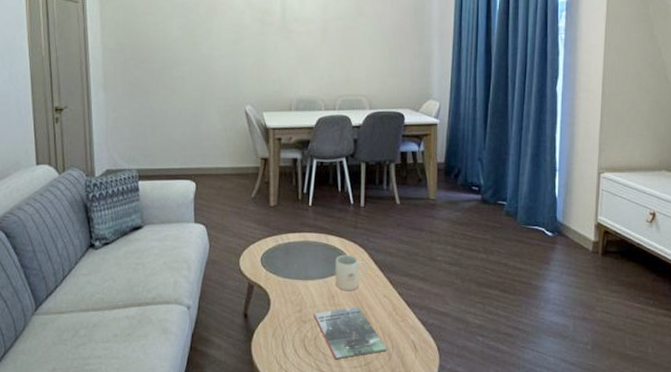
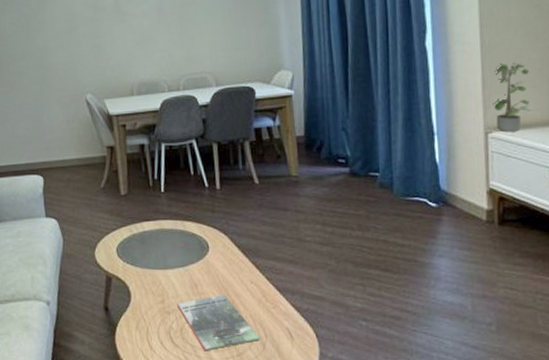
mug: present [335,254,367,291] -> none [195,240,230,279]
potted plant: none [607,112,639,174] -> present [492,63,533,133]

